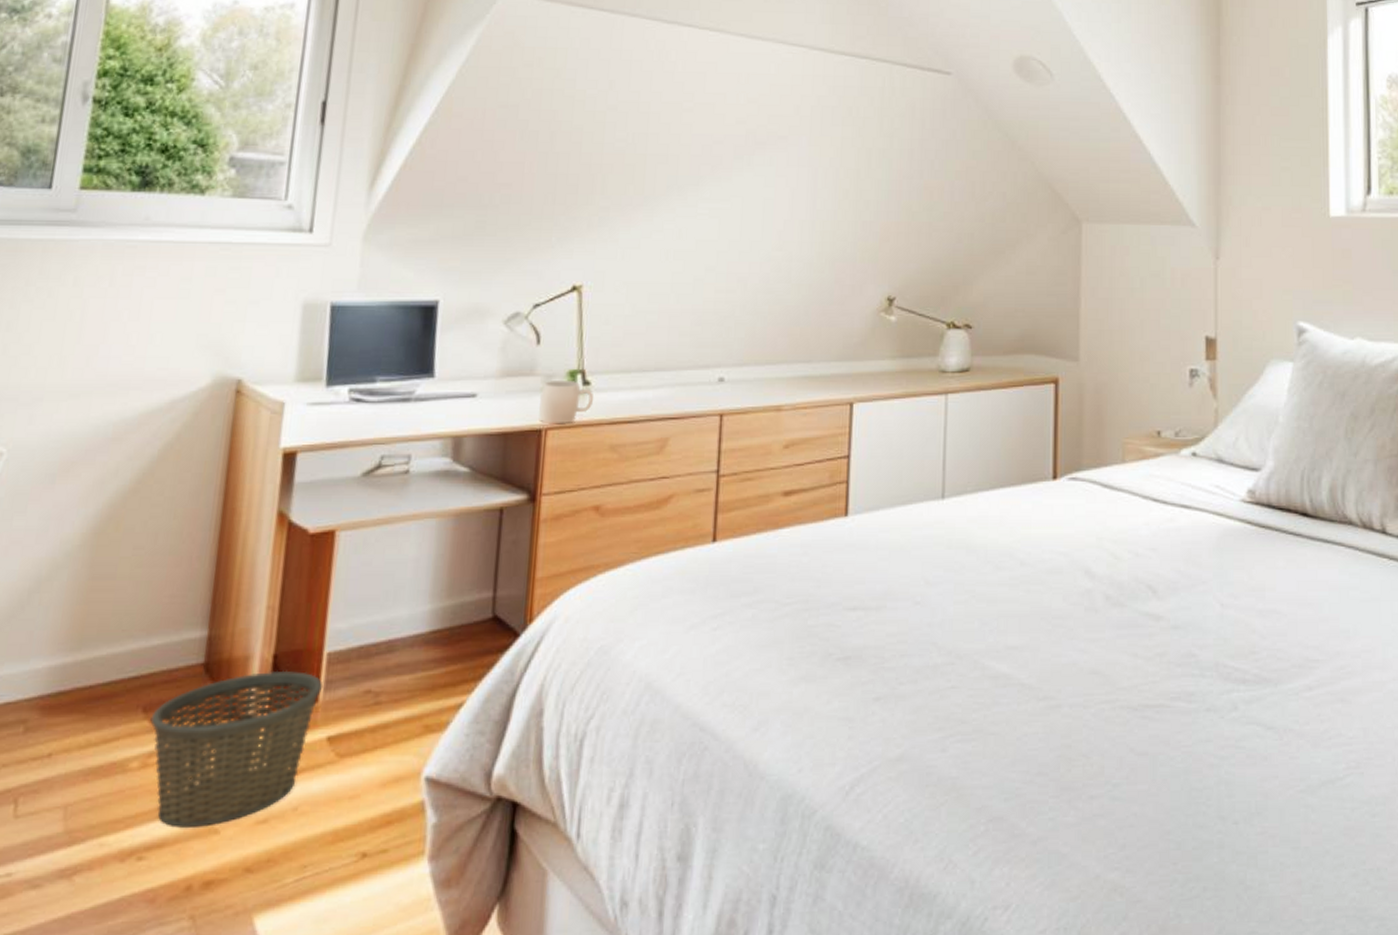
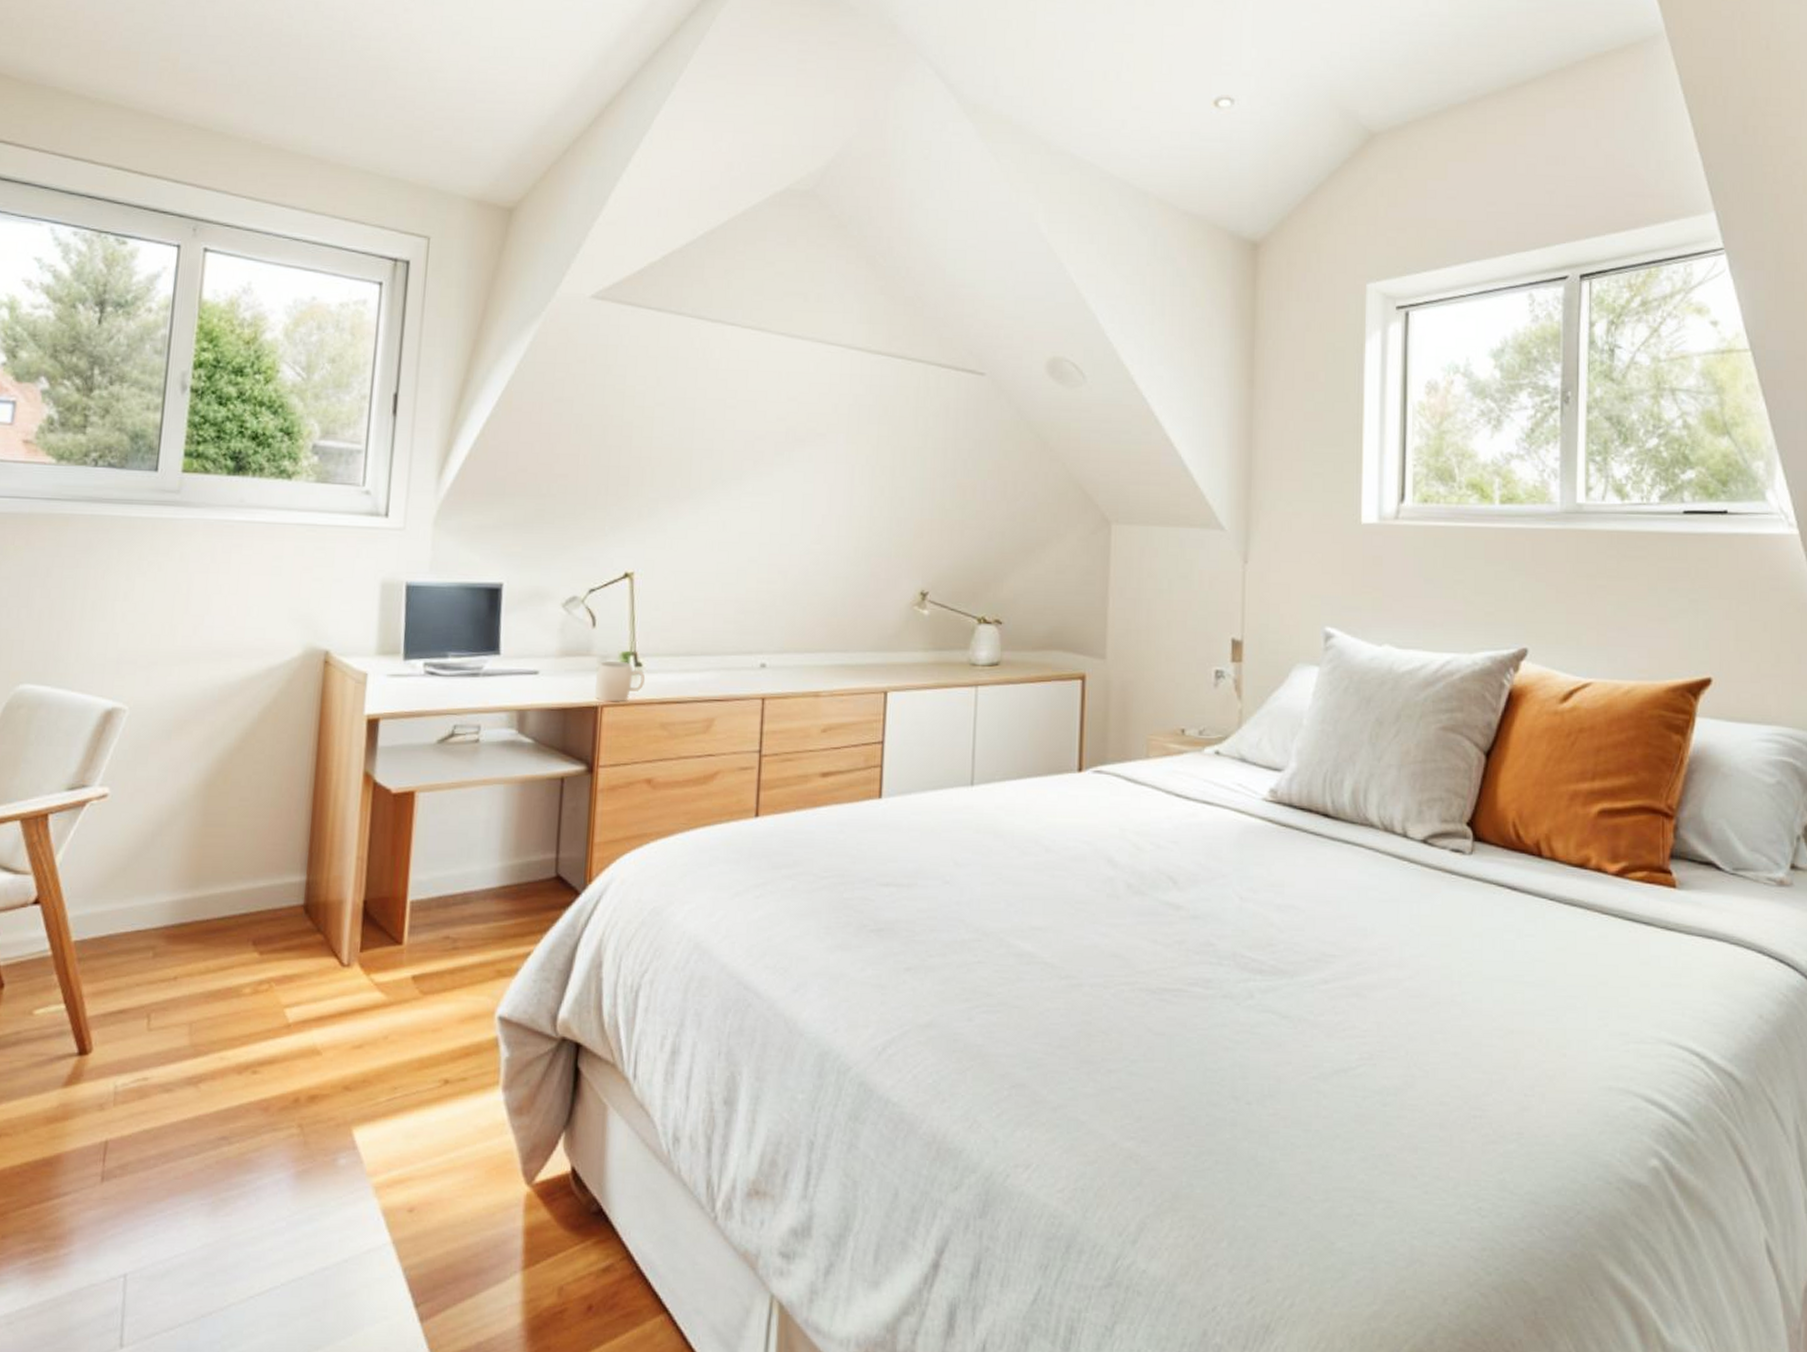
basket: present [150,670,324,828] -> none [259,914,408,1048]

